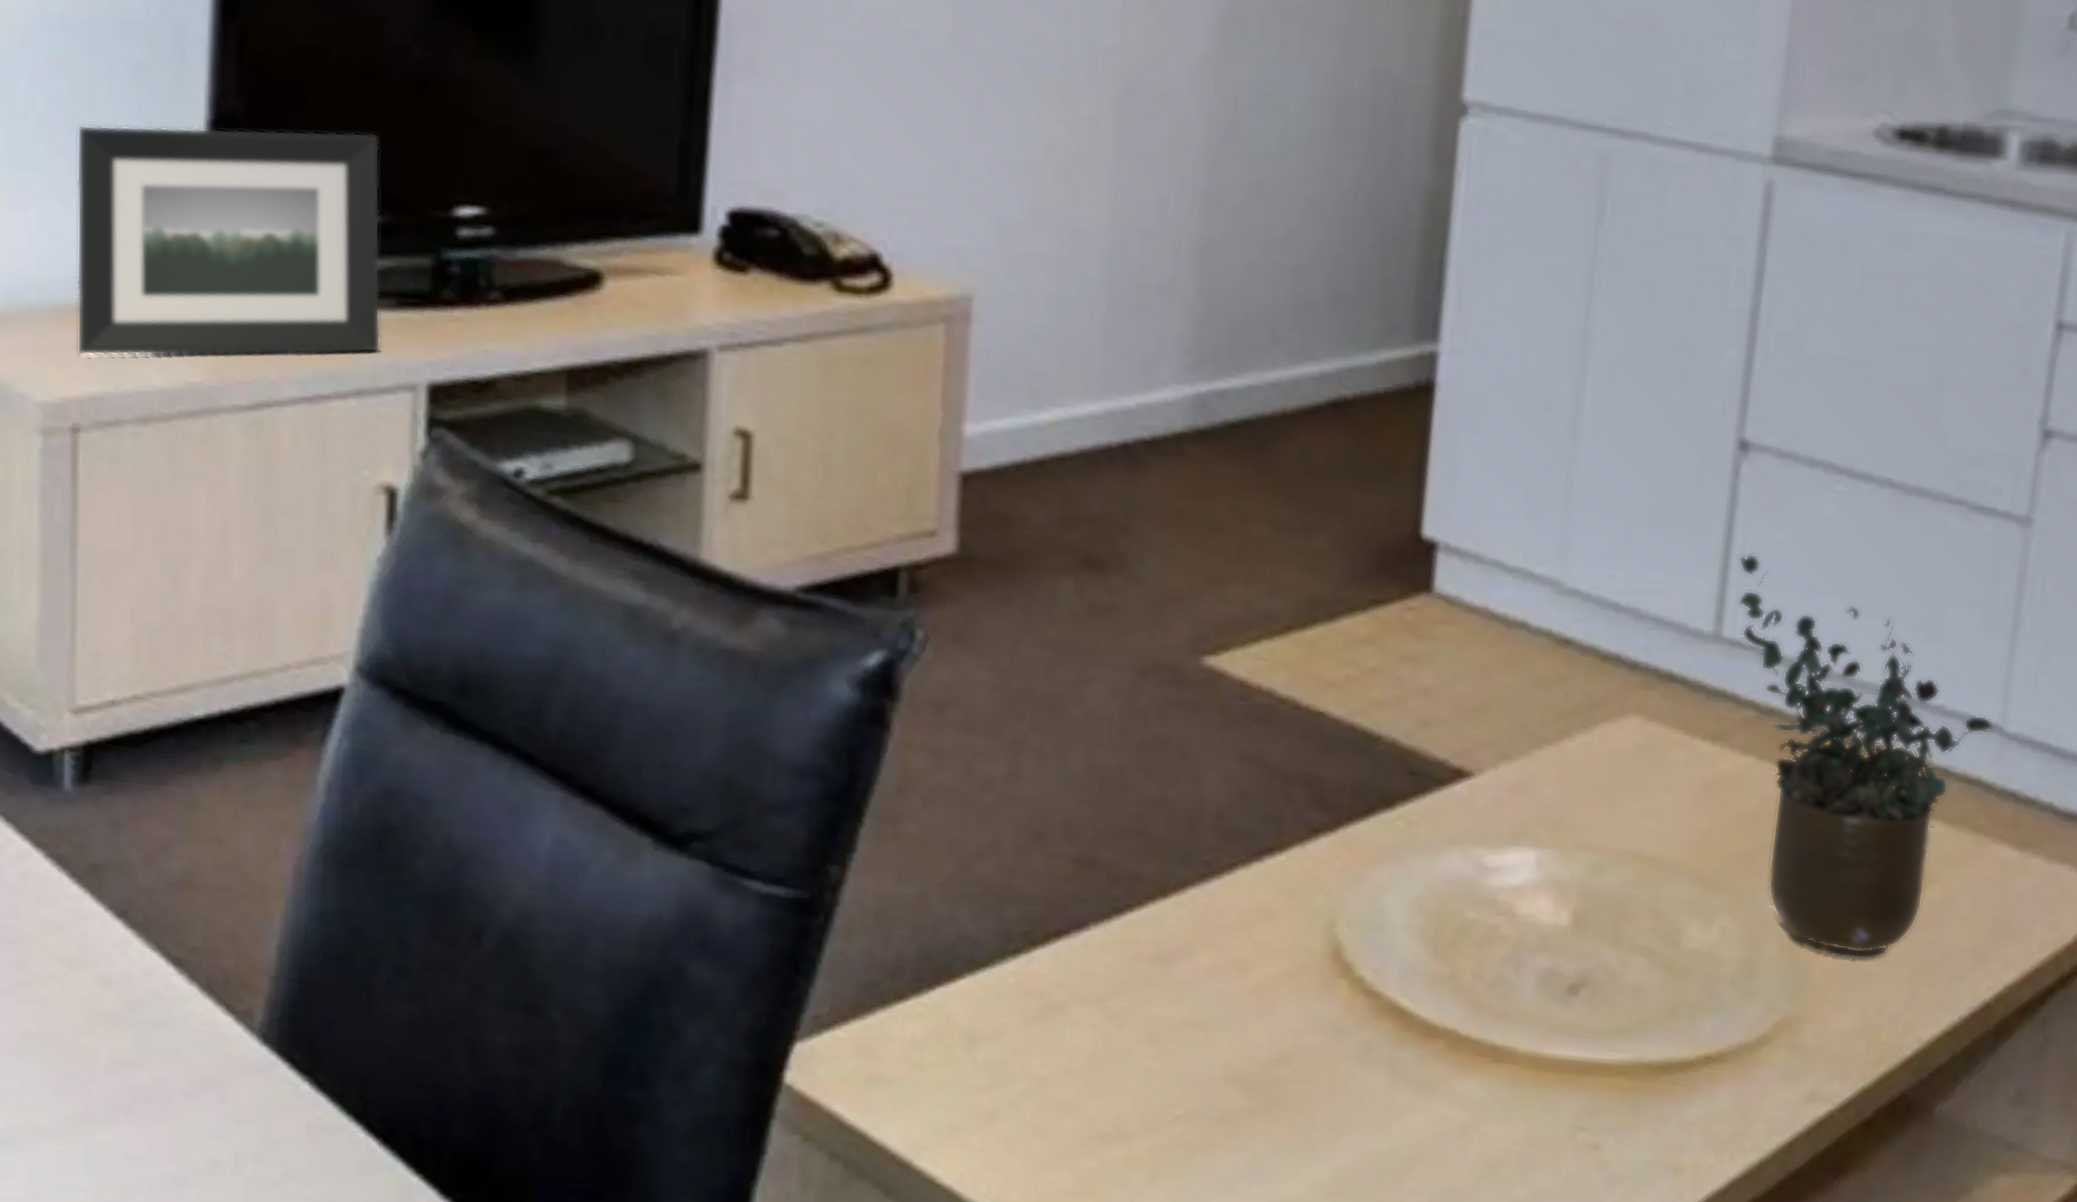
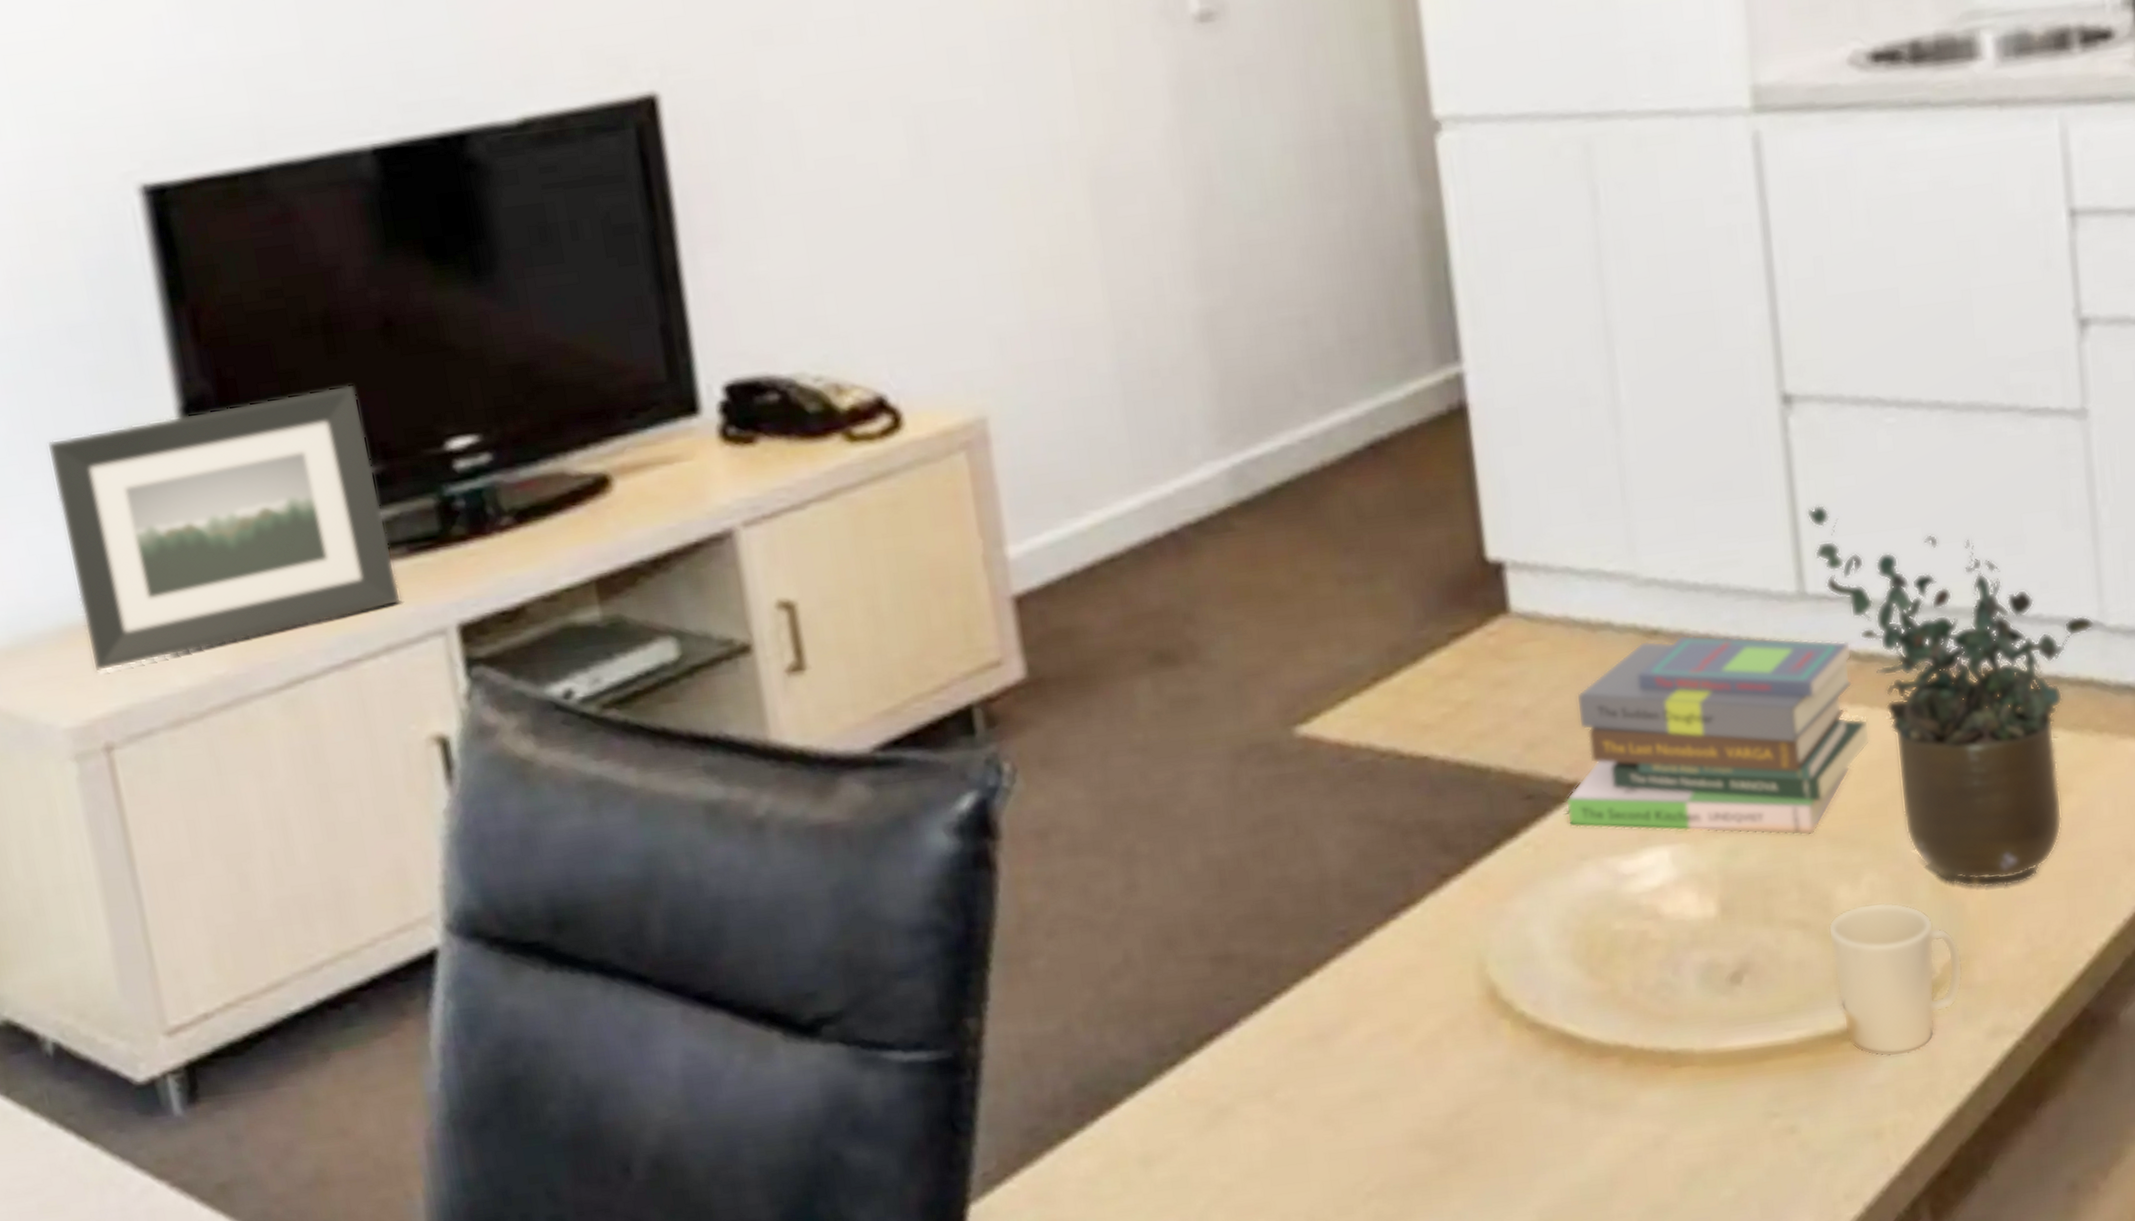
books: none [1444,648,1755,869] -> present [1565,635,1871,836]
mug: none [1667,946,1796,1100] -> present [1828,902,1963,1057]

